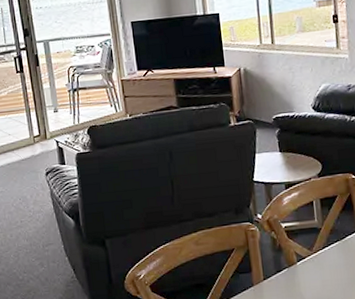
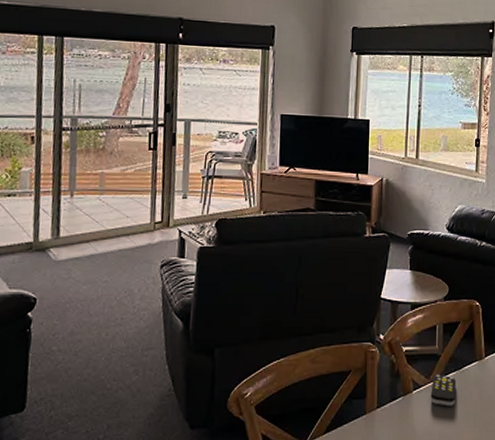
remote control: none [315,245,341,274] -> present [430,374,457,406]

